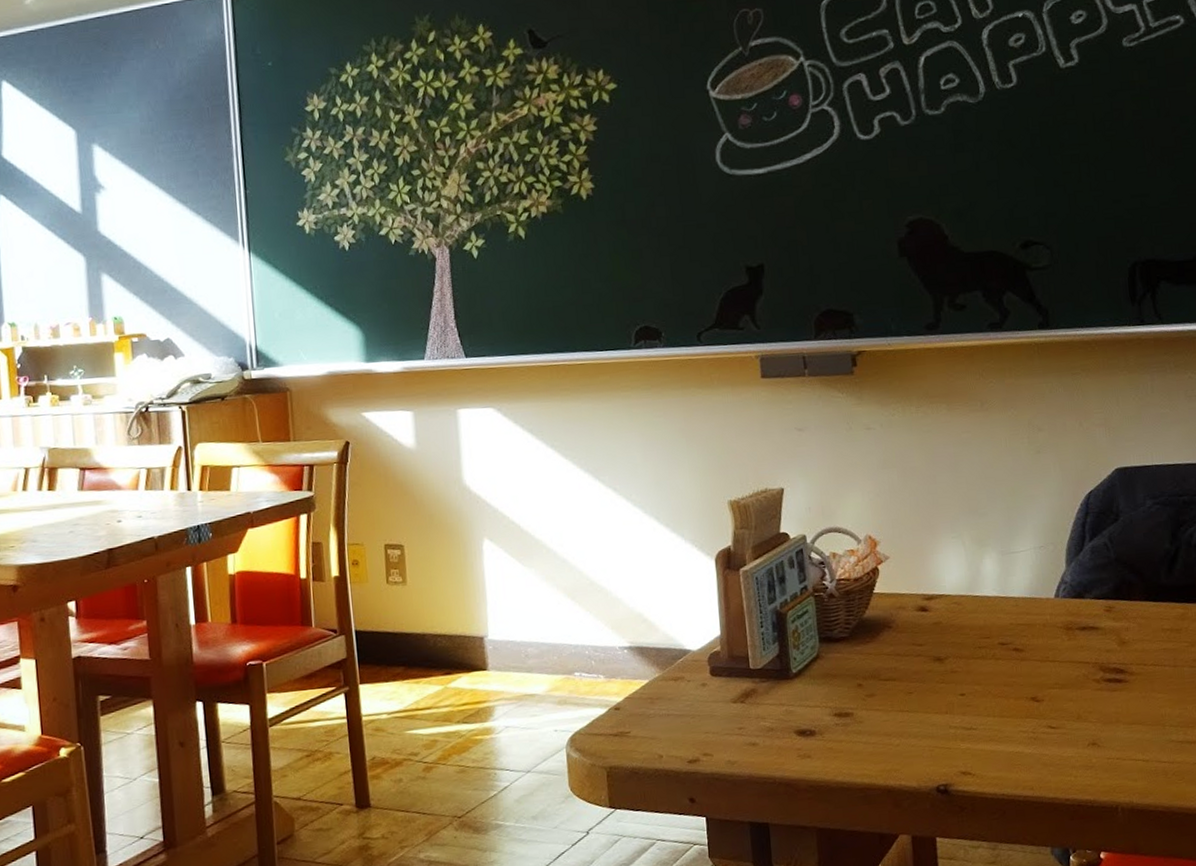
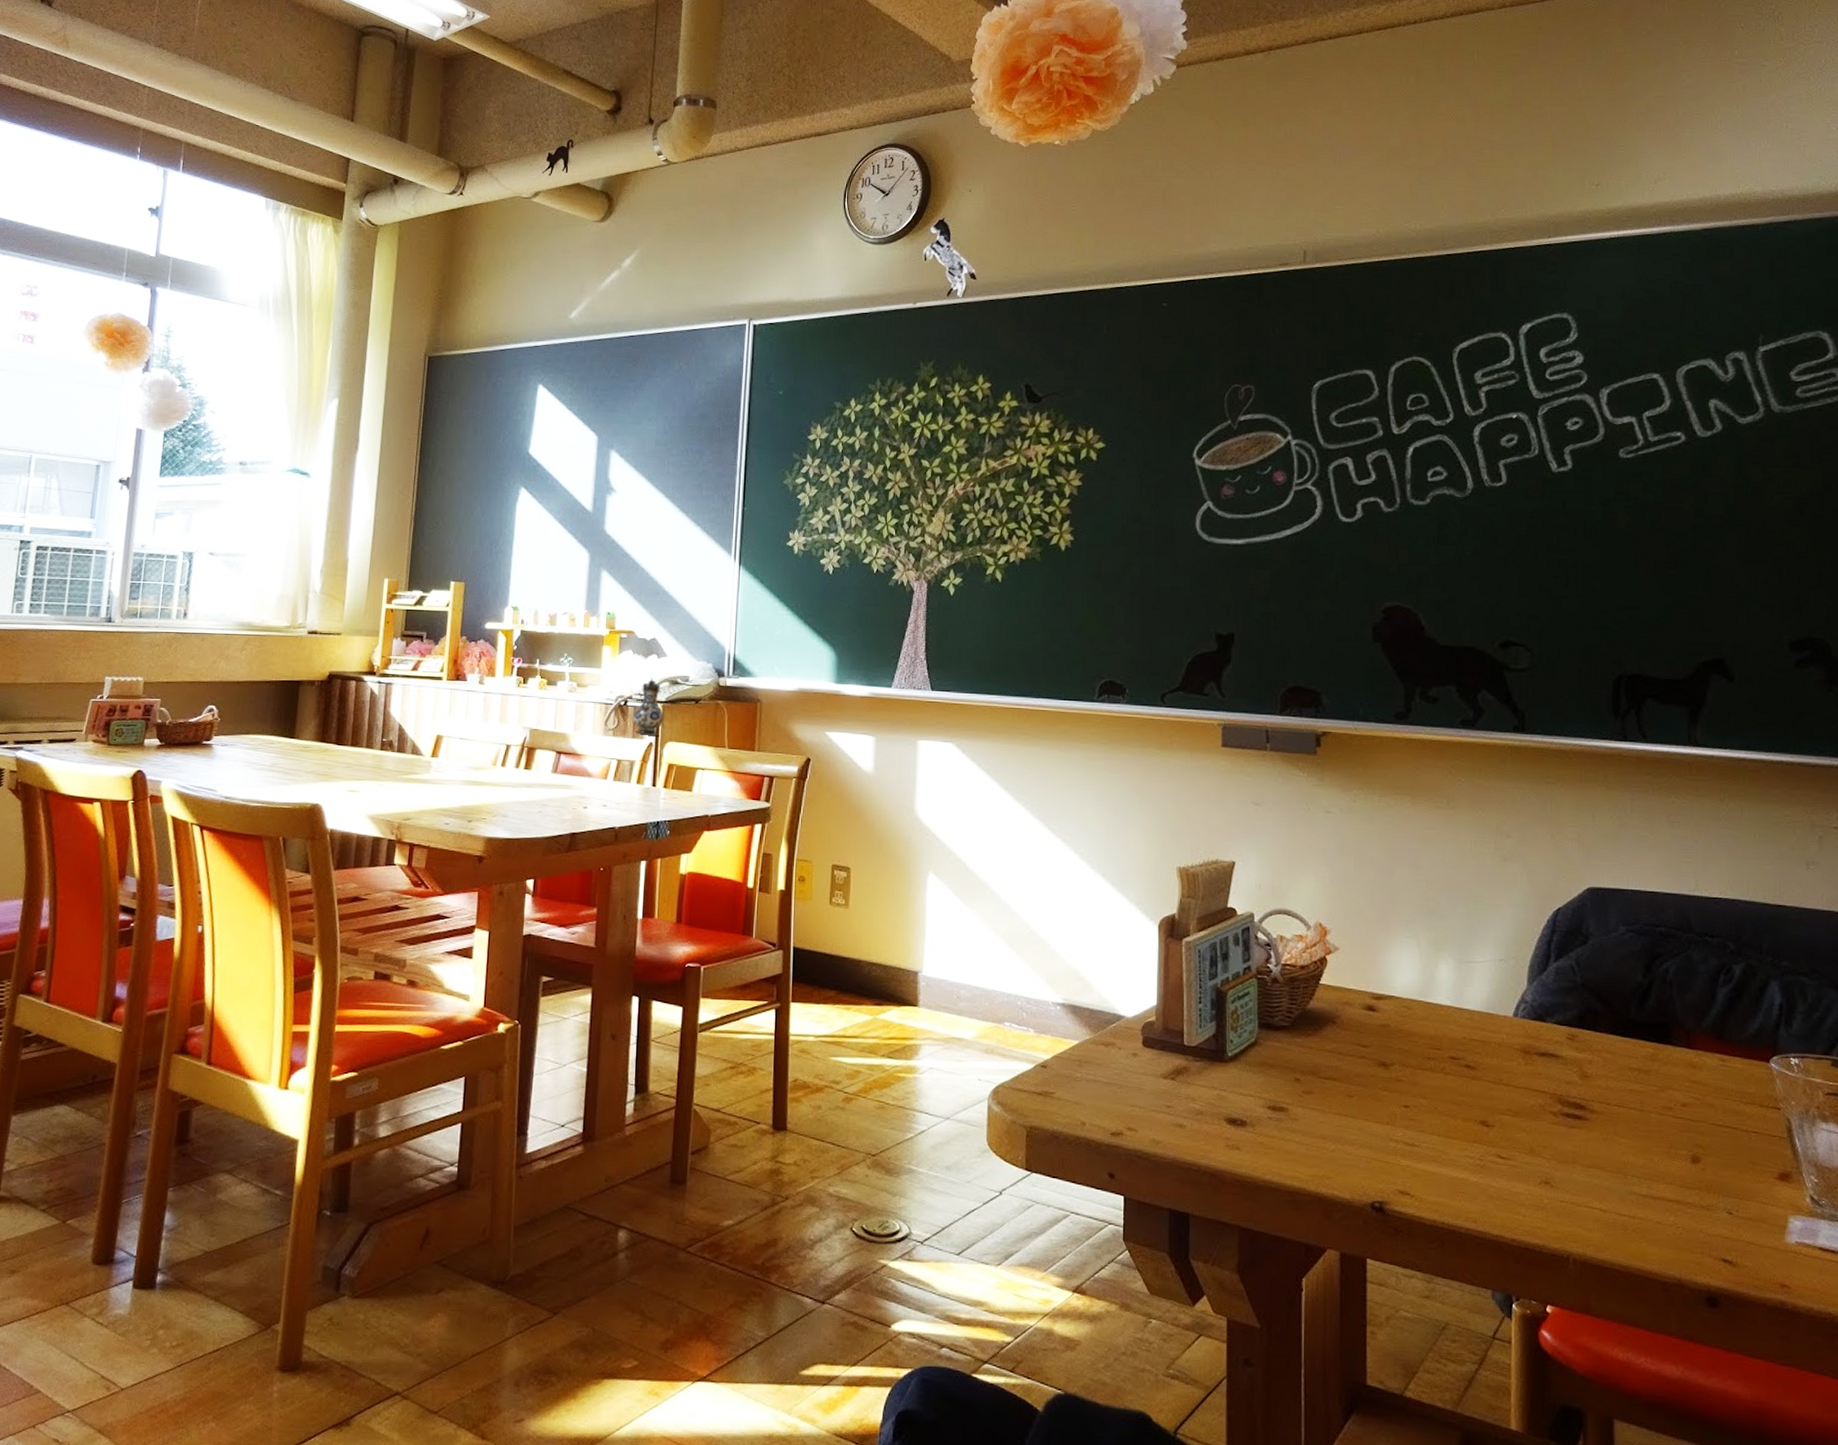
lidded jug: none [155,379,191,440] -> present [631,677,664,735]

